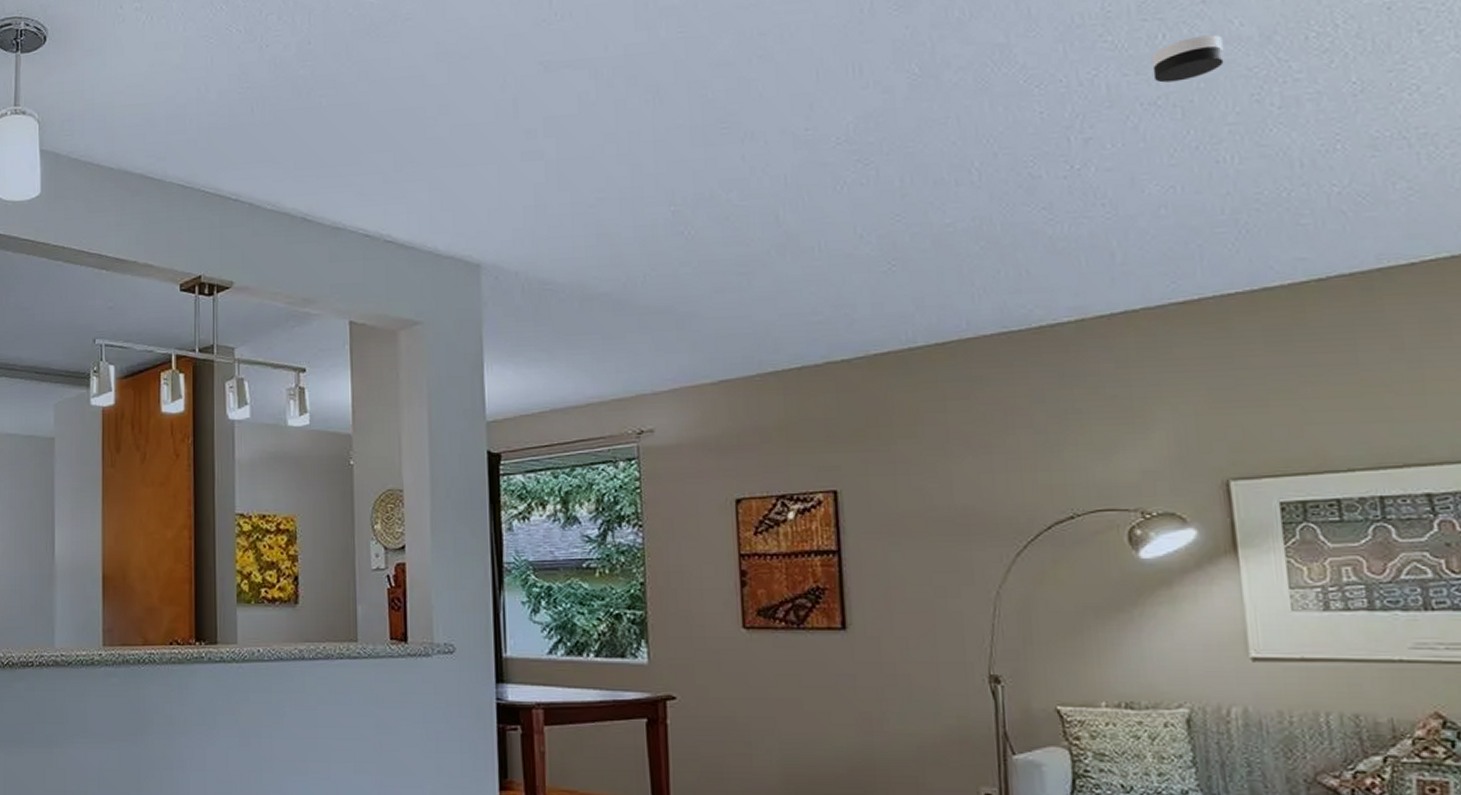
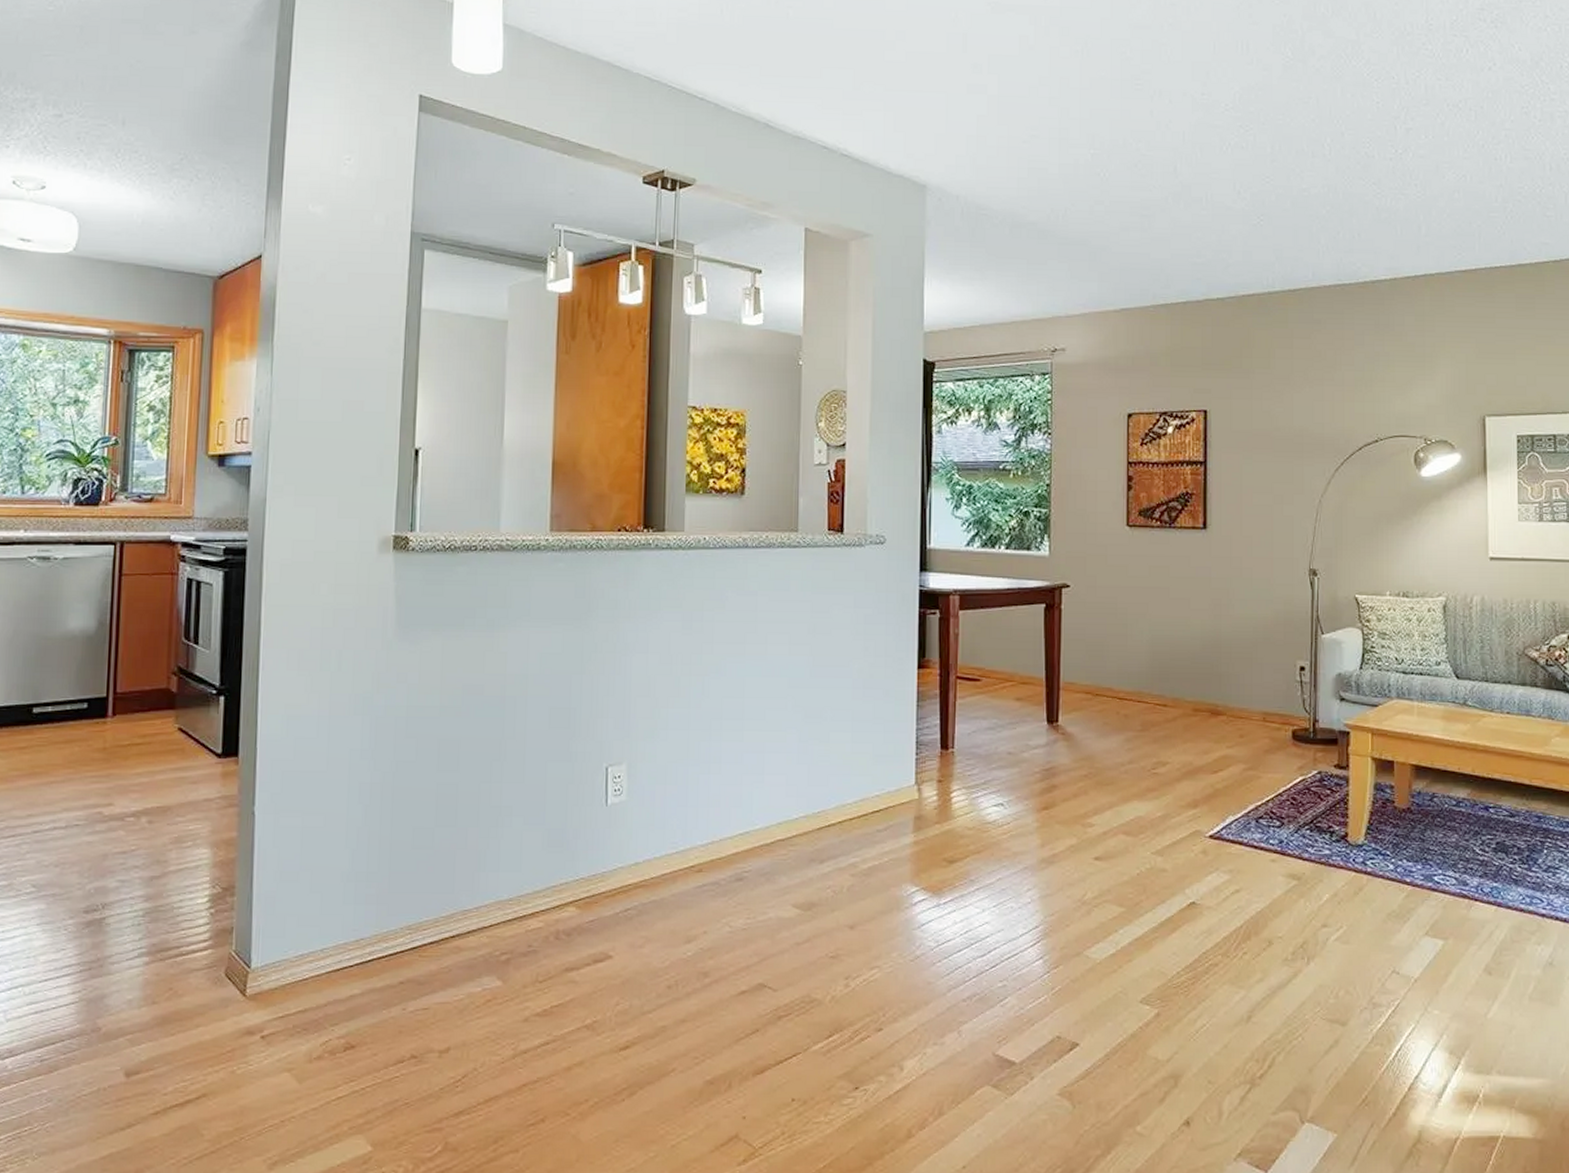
smoke detector: present [1151,34,1224,83] -> none [1457,54,1506,90]

